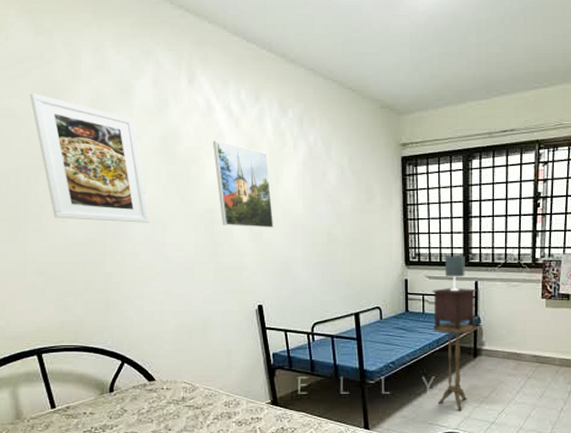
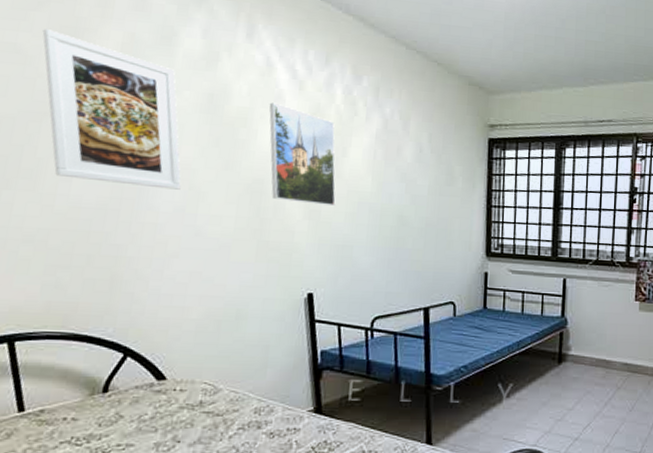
table lamp: present [432,256,477,331] -> none [515,248,565,333]
side table: present [432,322,478,411] -> none [513,322,564,424]

